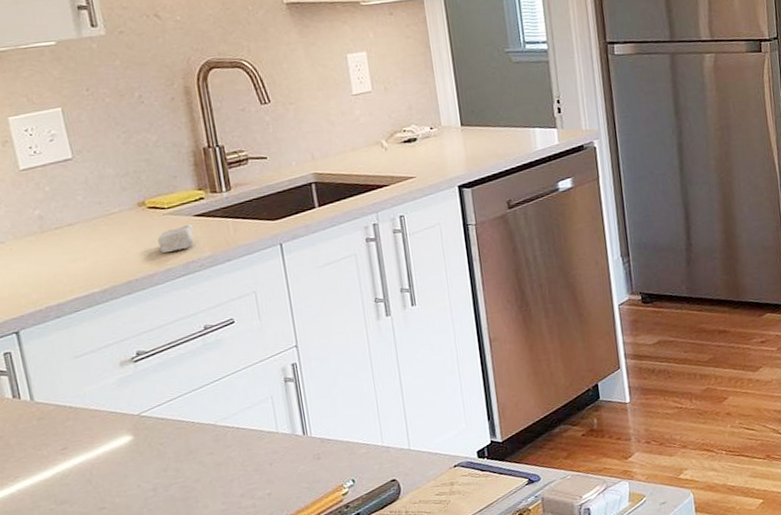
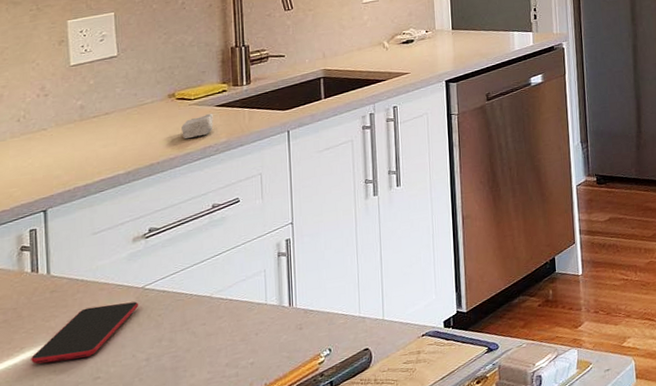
smartphone: none [27,429,137,494] -> present [31,301,139,364]

